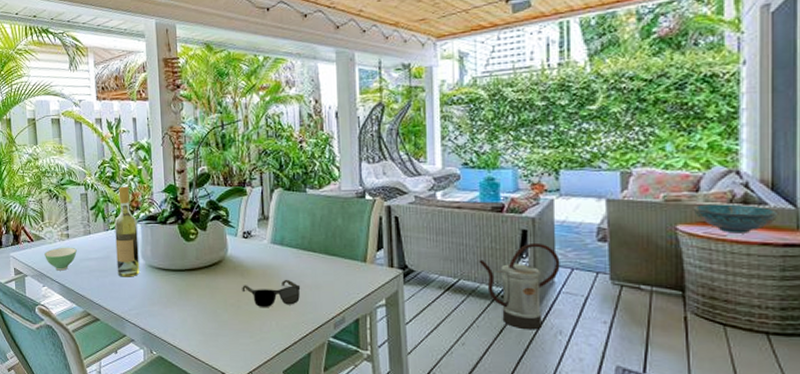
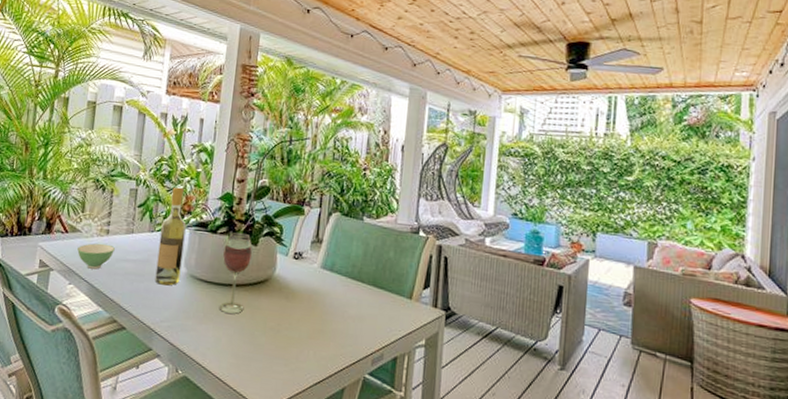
wineglass: none [175,220,204,296] -> present [219,232,253,314]
sunglasses: present [242,279,301,308] -> none [284,307,344,336]
watering can: present [478,244,560,330] -> none [516,300,590,387]
decorative bowl: present [693,204,779,234] -> none [705,281,774,314]

